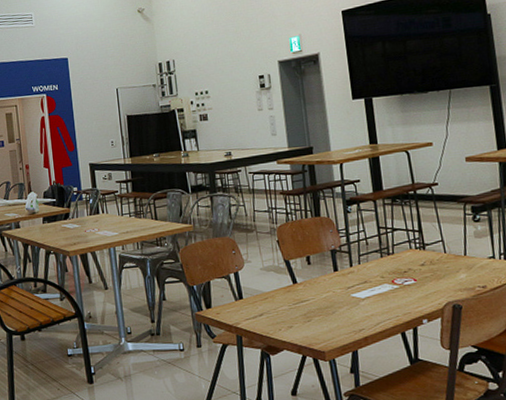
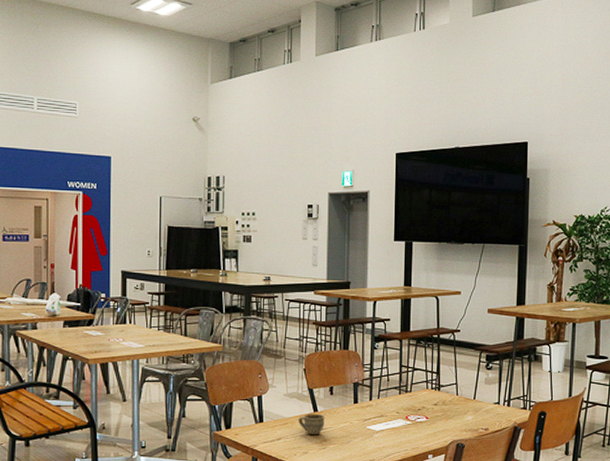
cup: none [278,285,306,309] -> present [298,413,325,436]

